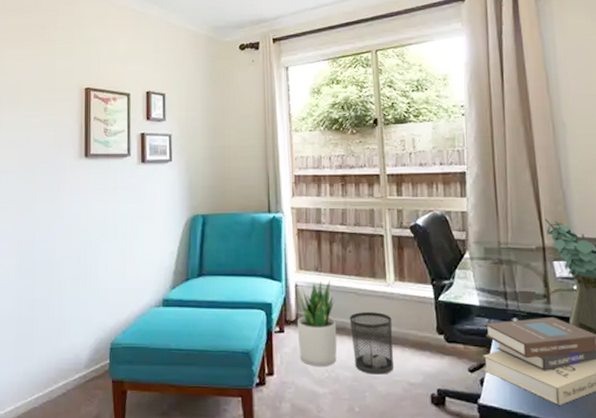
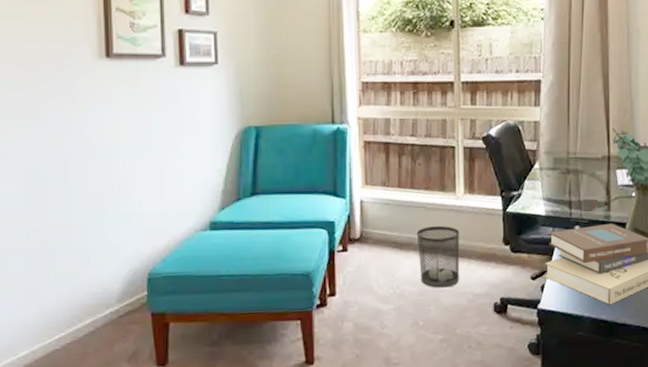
planter: present [298,280,337,367] -> none [362,195,403,285]

